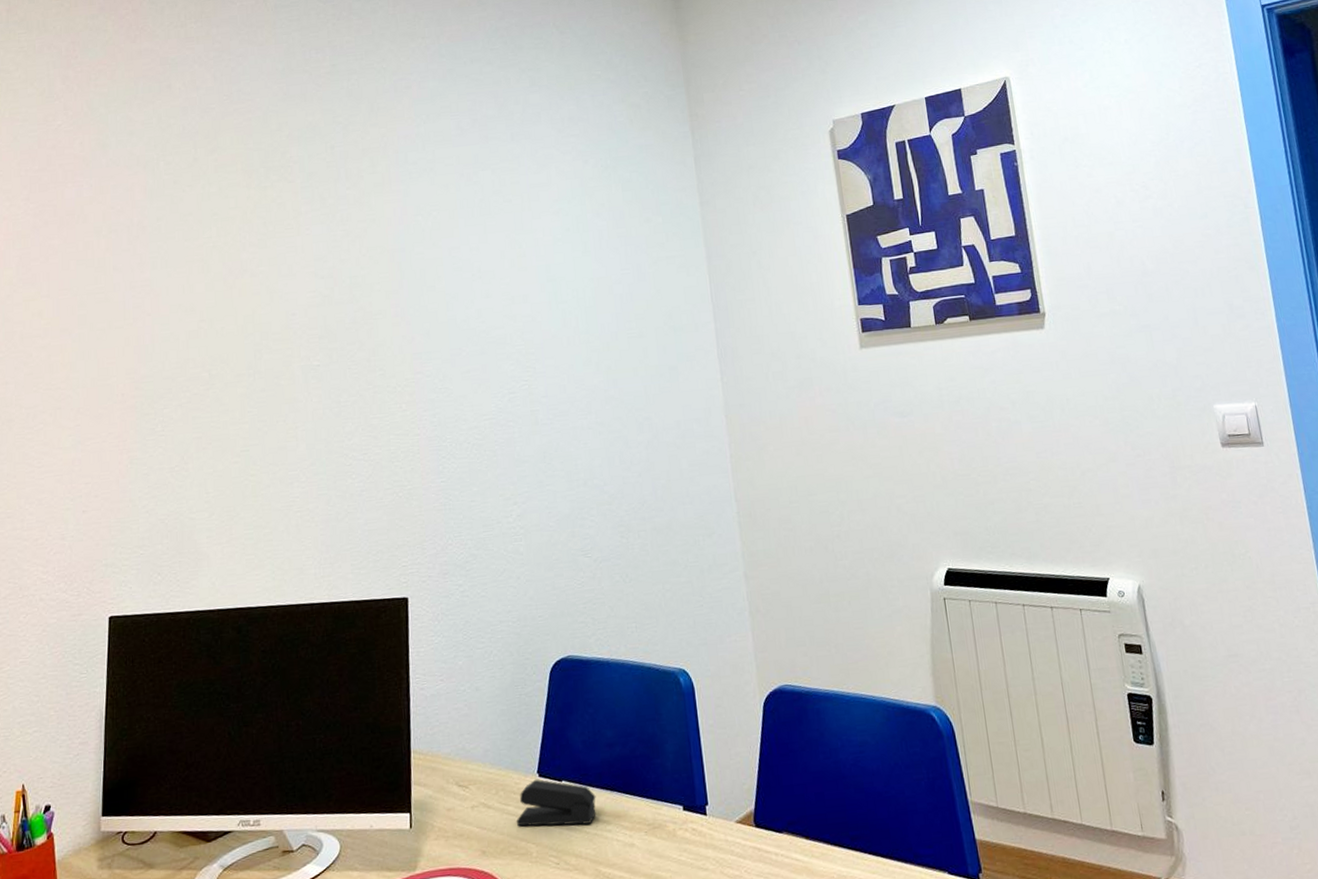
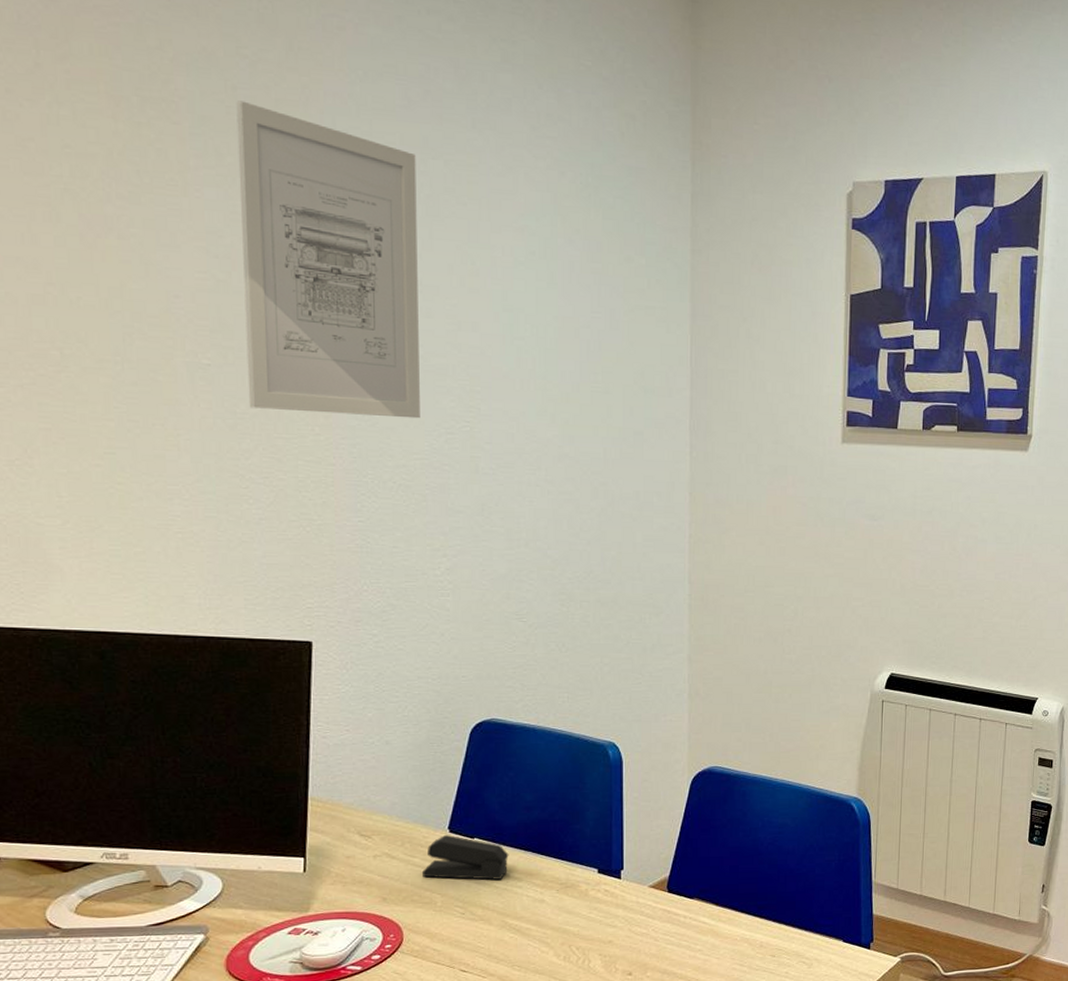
wall art: none [334,155,487,396] -> present [236,100,420,419]

